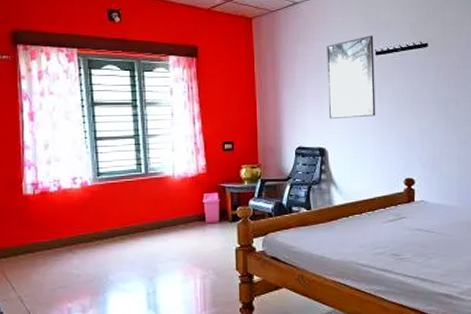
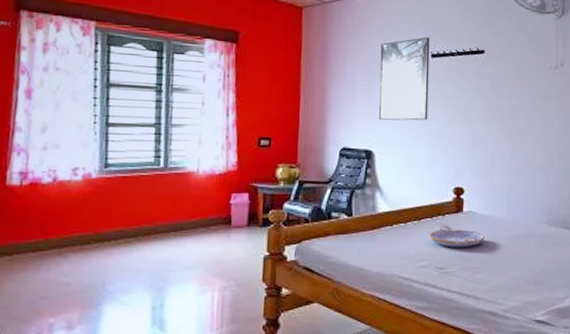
serving tray: none [384,214,437,235] -> present [430,225,485,247]

